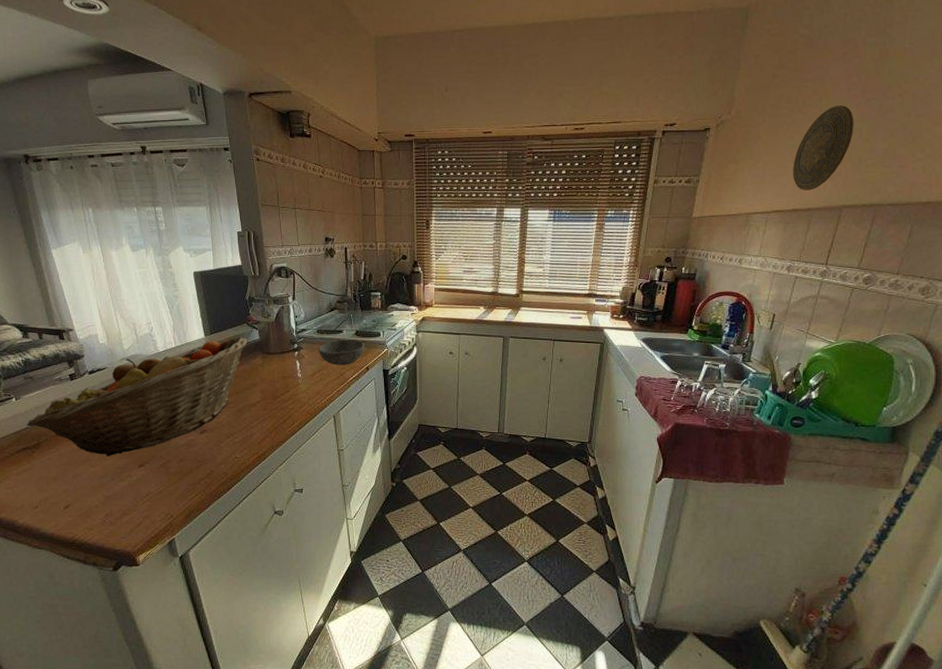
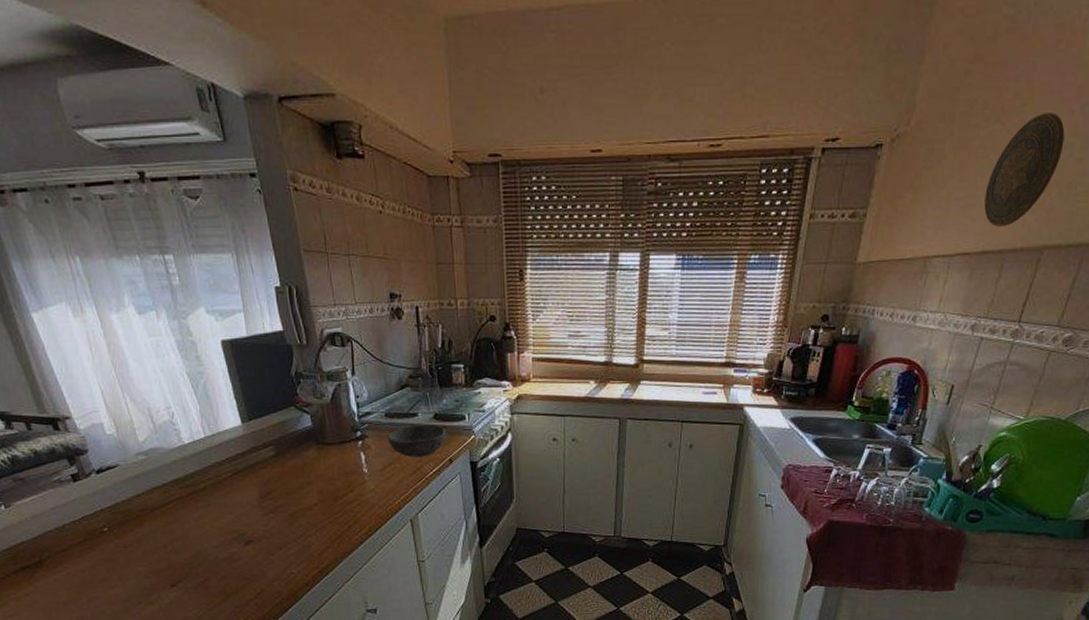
fruit basket: present [27,336,247,457] -> none [23,423,296,576]

